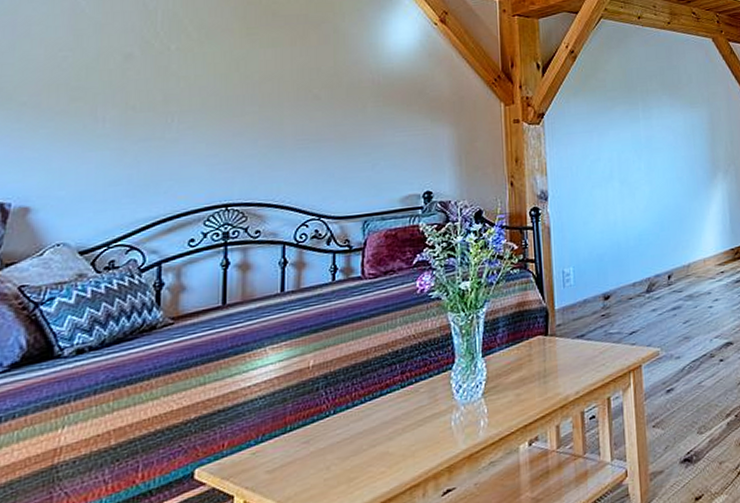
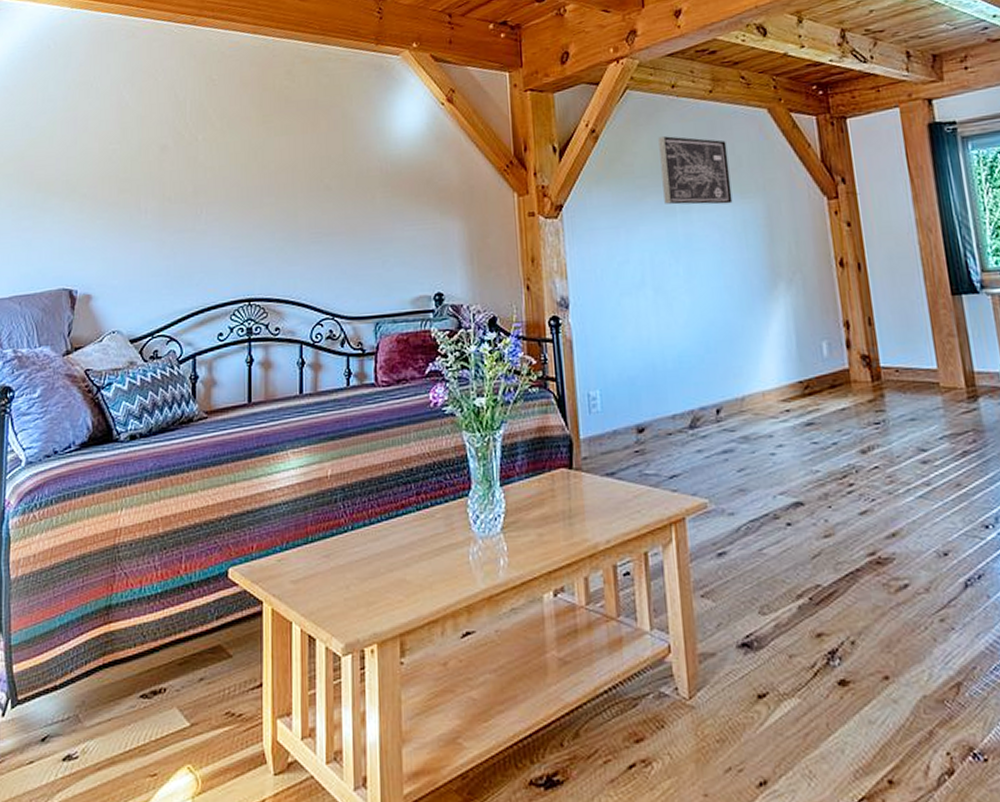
wall art: none [626,57,684,113] -> present [658,136,733,205]

